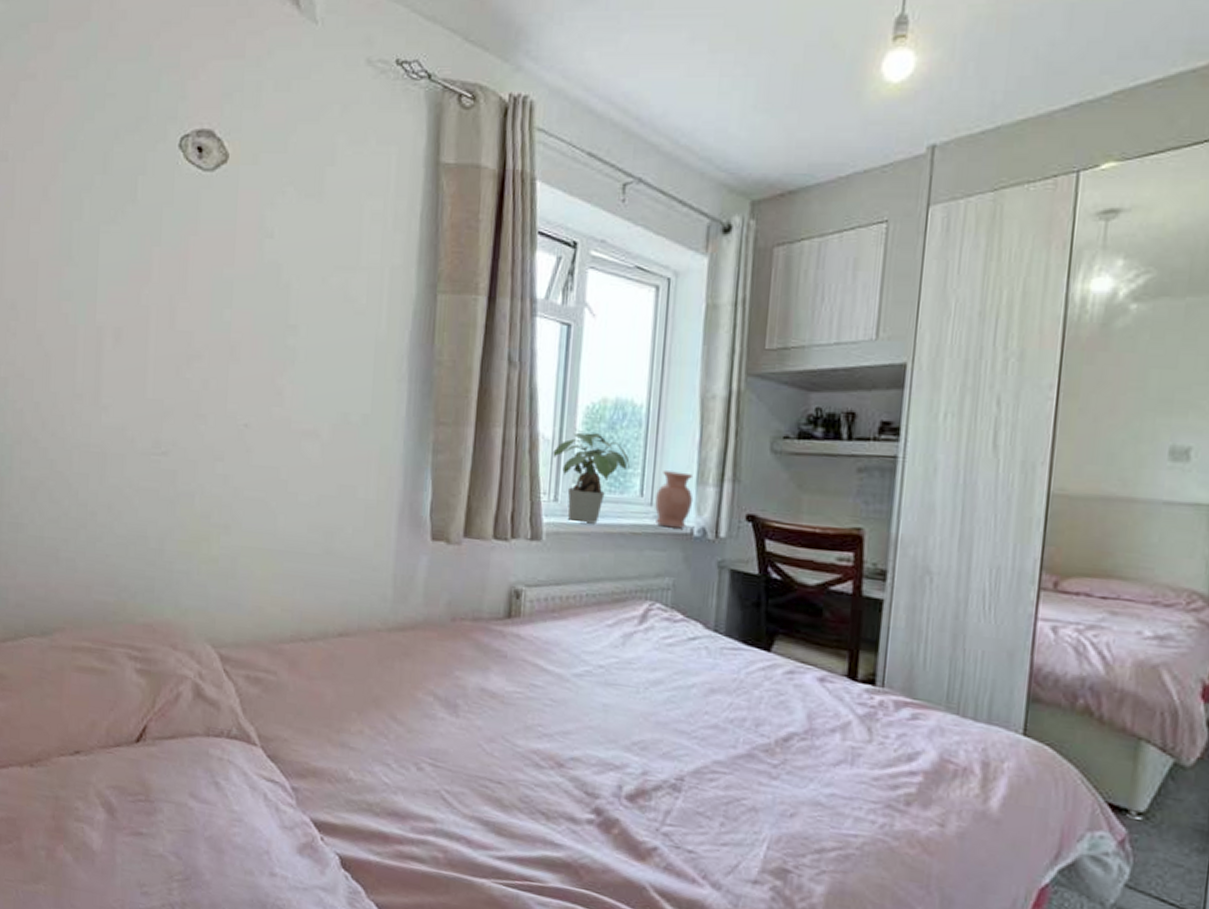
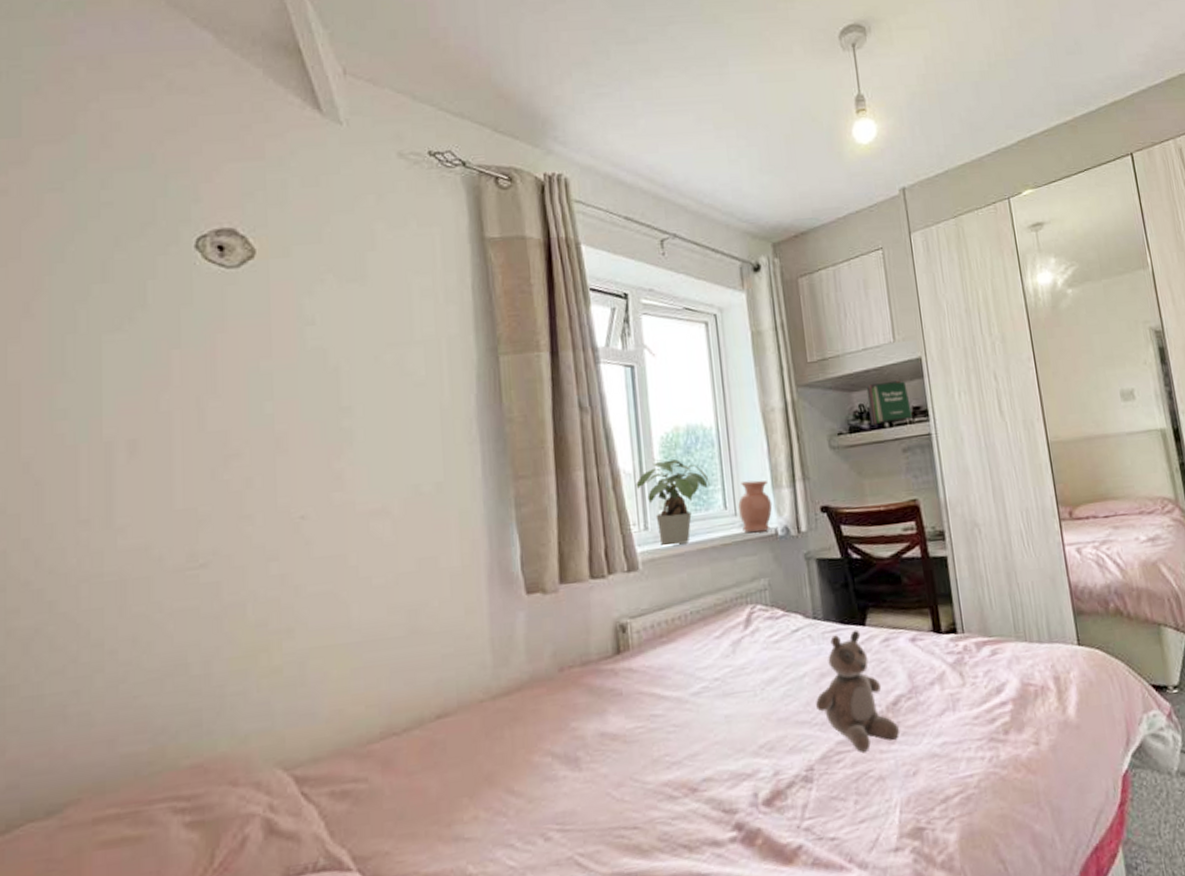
stuffed animal: none [698,653,786,779] -> present [815,629,900,752]
books: none [825,385,880,437] -> present [866,380,912,426]

